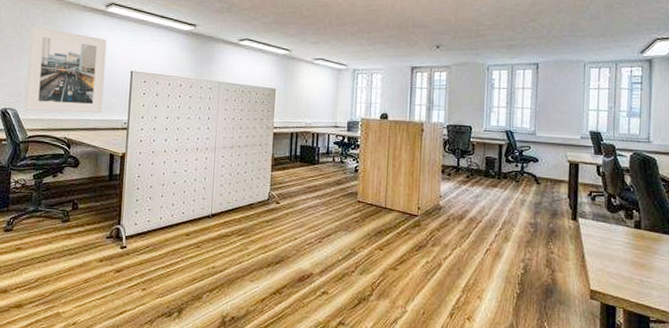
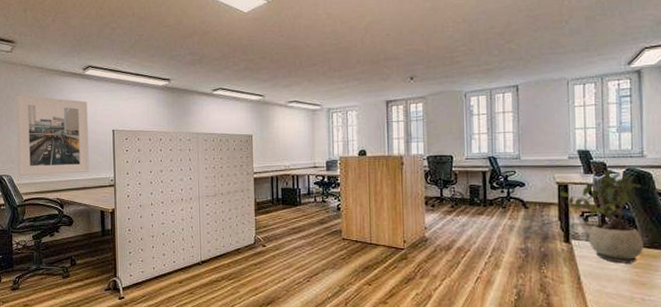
potted plant: none [570,152,646,245] -> present [560,170,643,264]

